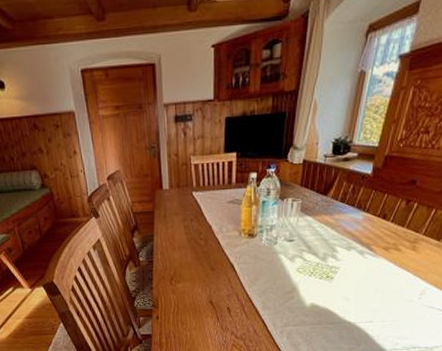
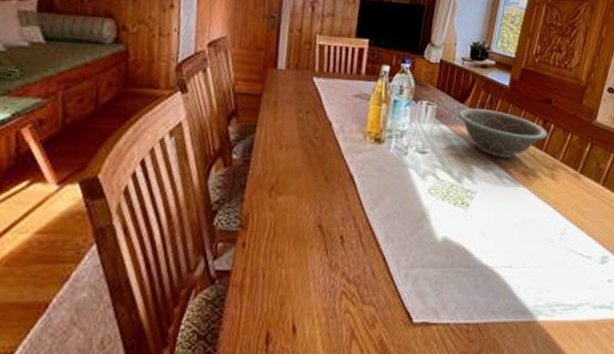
decorative bowl: none [321,197,411,238] -> present [458,107,548,158]

